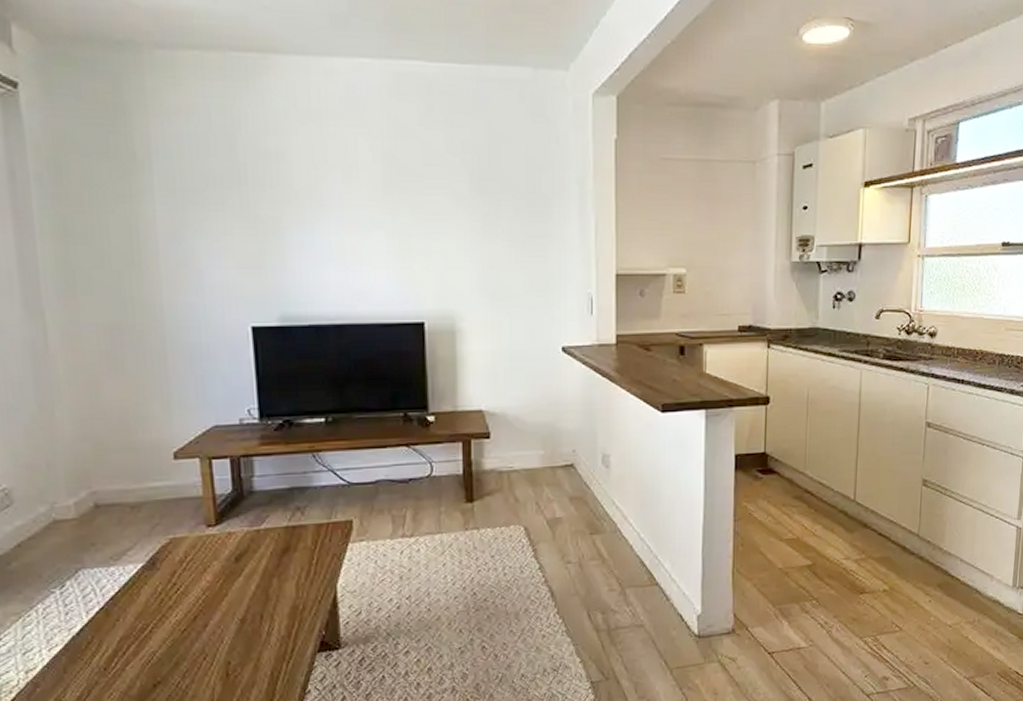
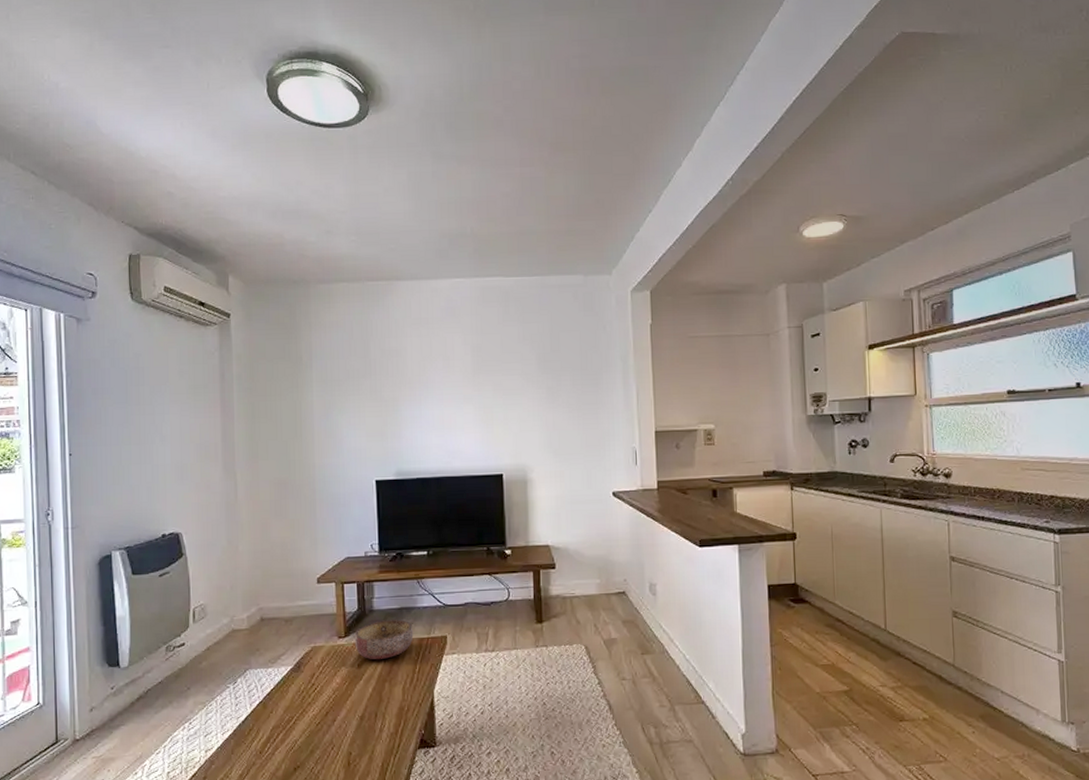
bowl: none [229,502,309,552] -> present [354,620,414,660]

